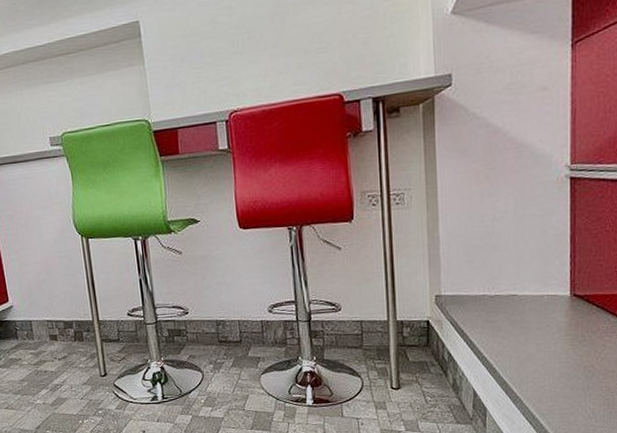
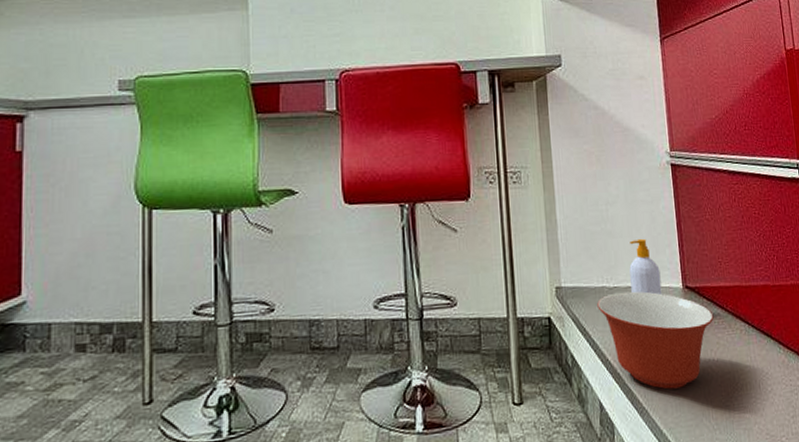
mixing bowl: none [477,299,602,383] -> present [597,291,714,390]
soap bottle: none [513,251,547,302] -> present [629,238,662,295]

